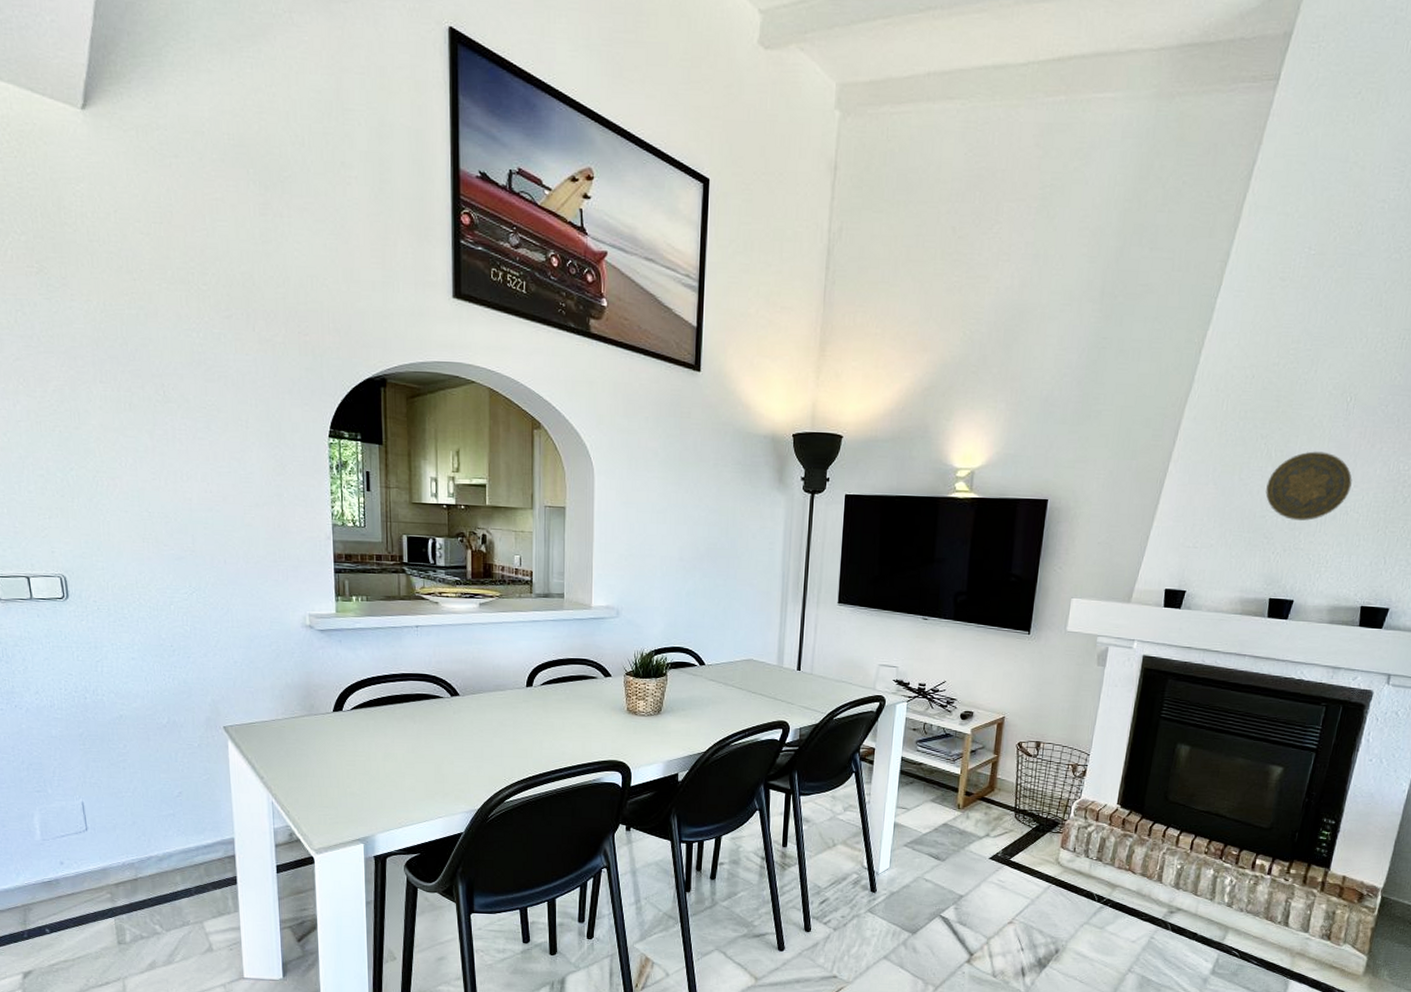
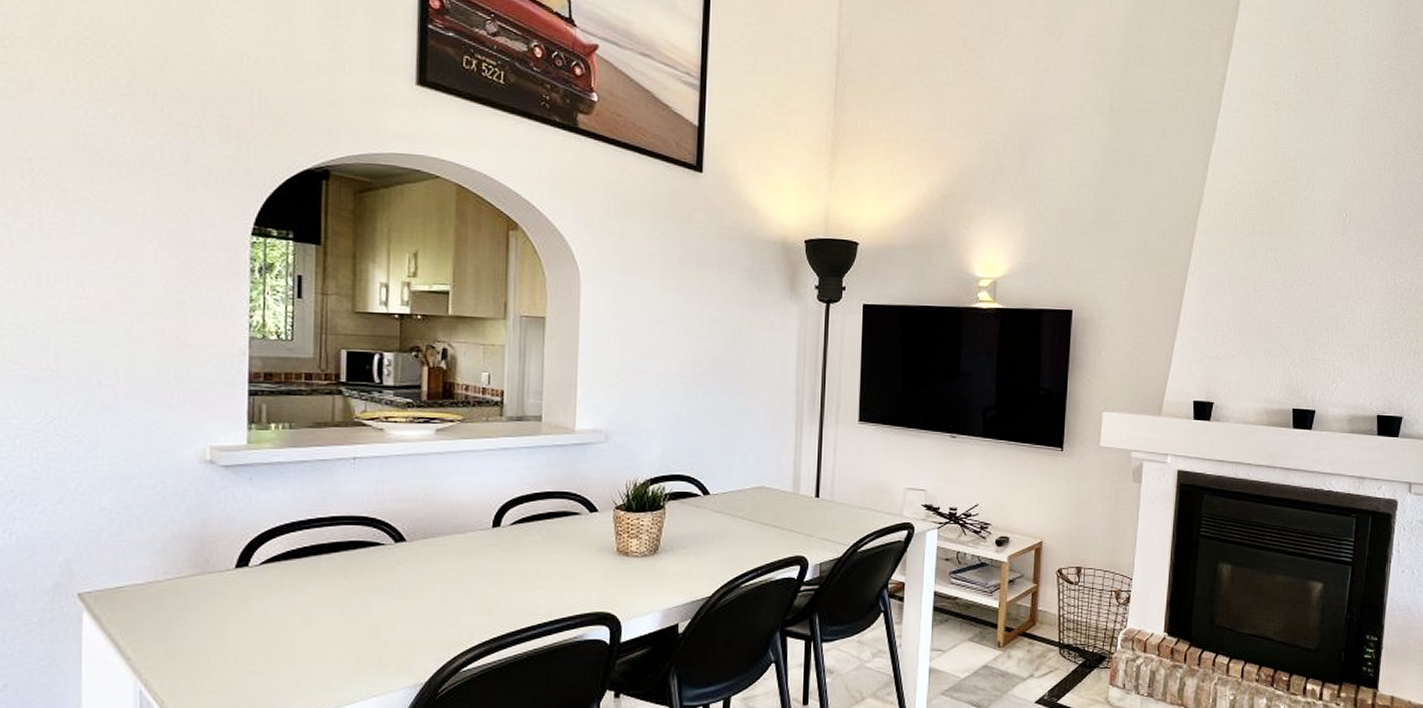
decorative plate: present [1265,451,1352,521] -> none [1279,264,1356,331]

